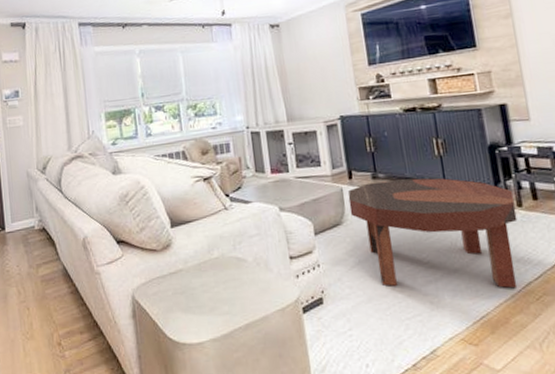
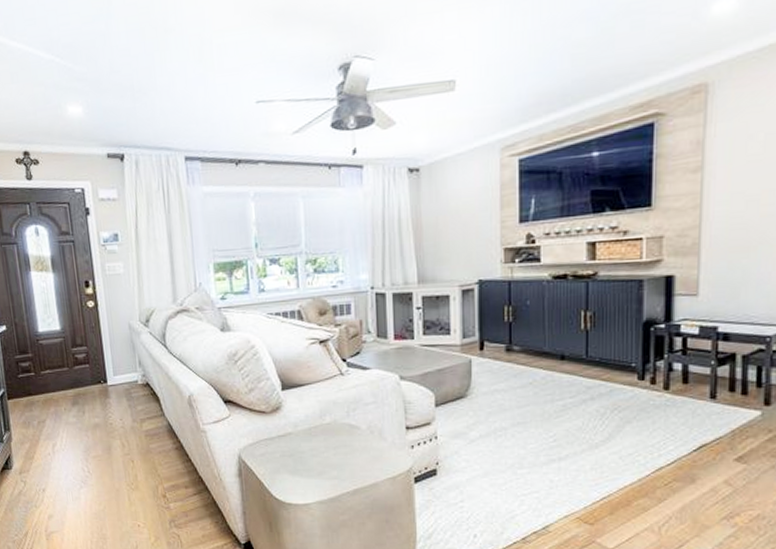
coffee table: present [348,178,518,289] -> none [476,353,662,473]

